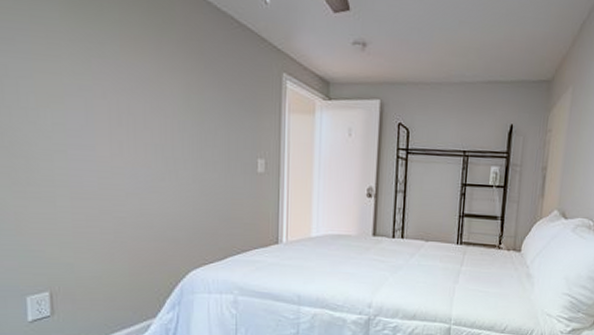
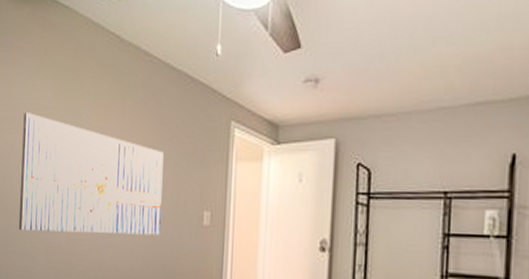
wall art: none [19,33,212,182] -> present [18,113,164,236]

